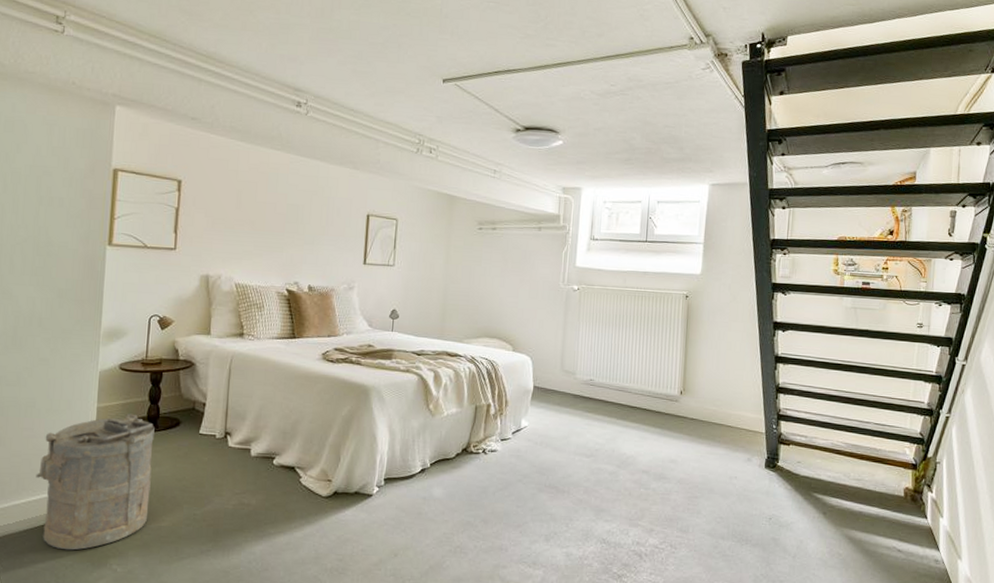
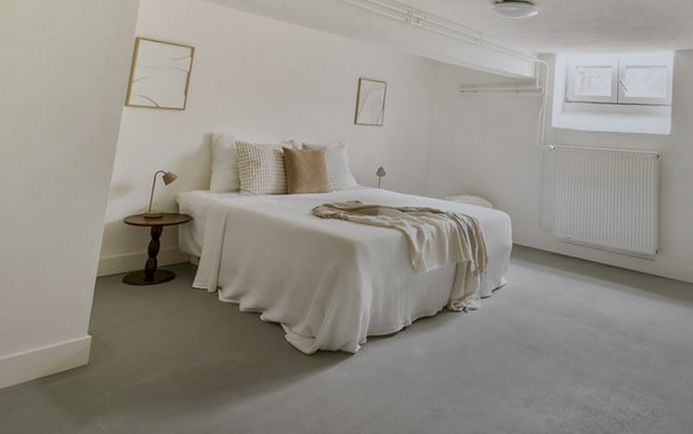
laundry hamper: present [36,413,155,551] -> none [34,266,151,406]

